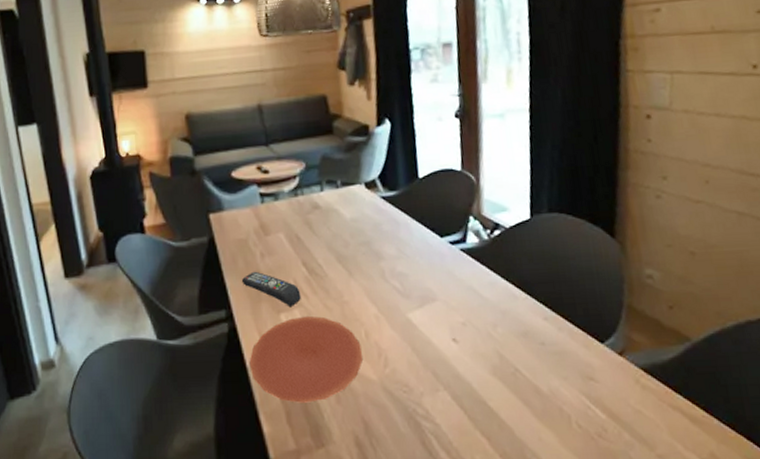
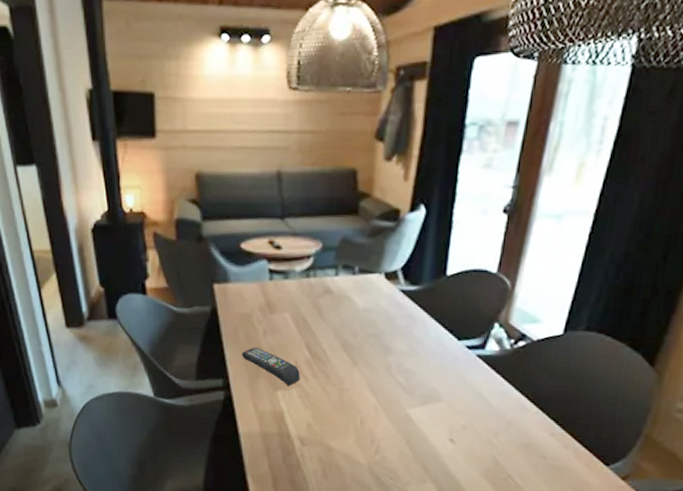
plate: present [249,315,363,403] -> none [242,396,355,474]

